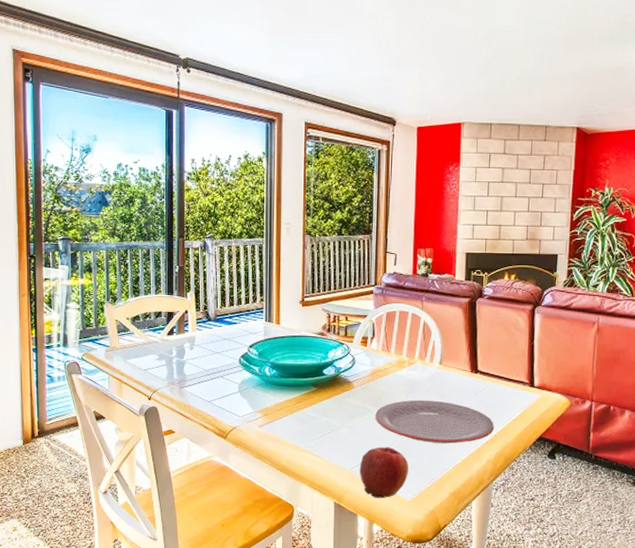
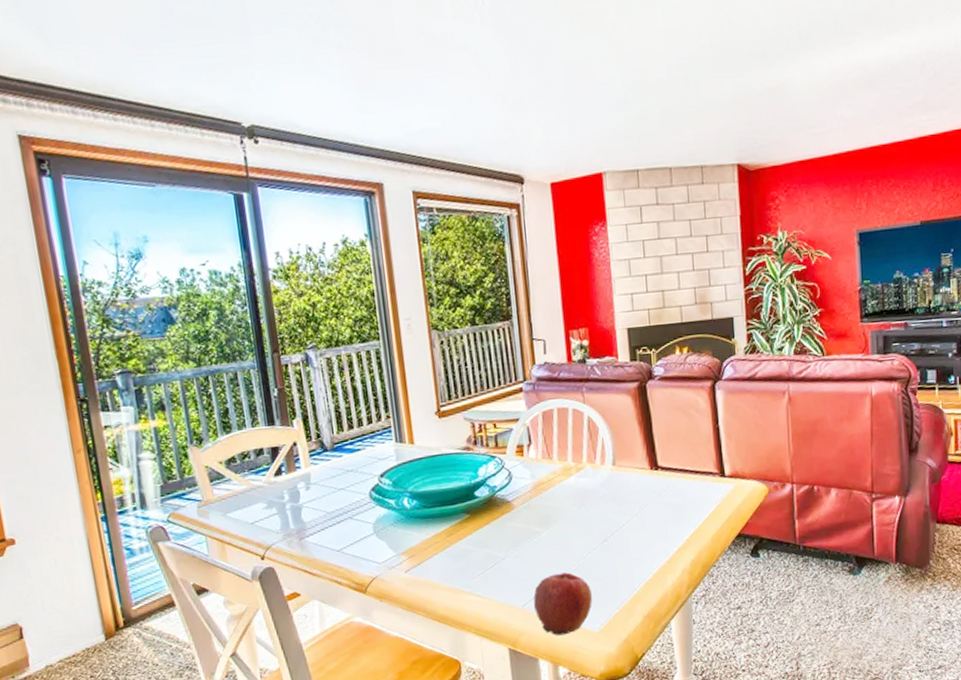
plate: present [375,399,494,444] -> none [544,508,685,561]

